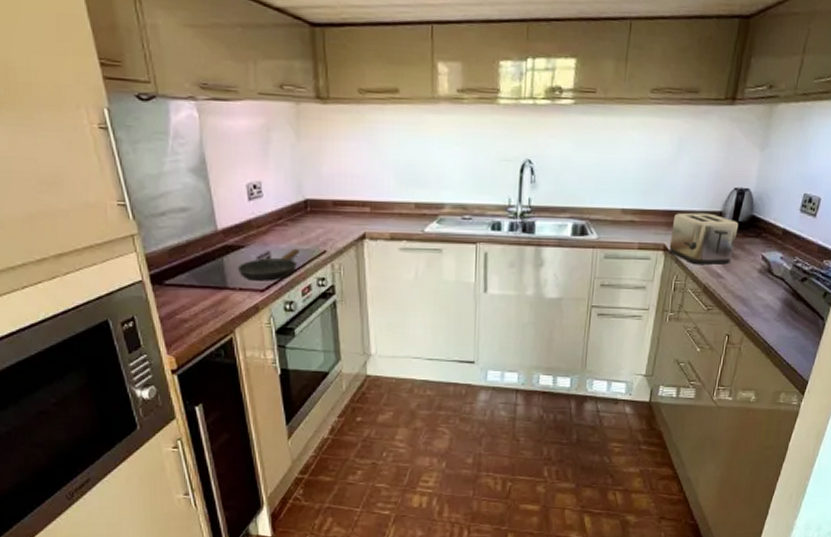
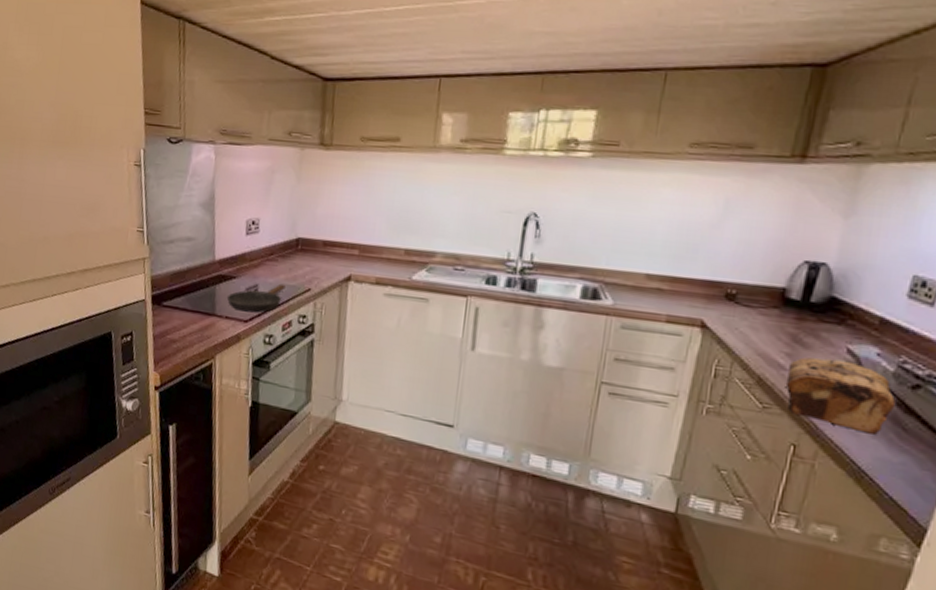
toaster: present [669,212,739,265] -> none [709,285,811,354]
bread loaf: none [722,265,792,319] -> present [785,356,896,435]

